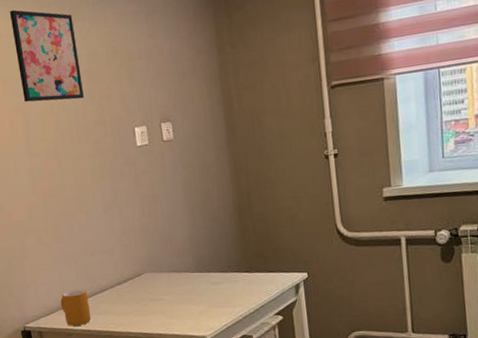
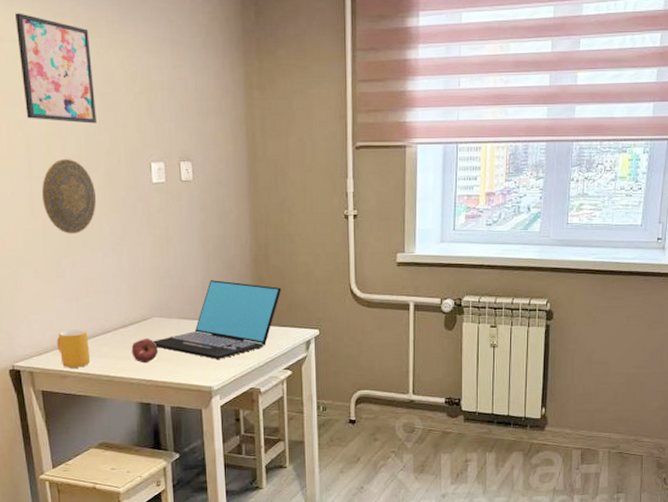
decorative plate: none [40,133,88,202] -> present [41,159,97,234]
apple: none [127,293,152,318] -> present [131,339,158,364]
laptop: none [147,232,267,309] -> present [153,280,282,359]

